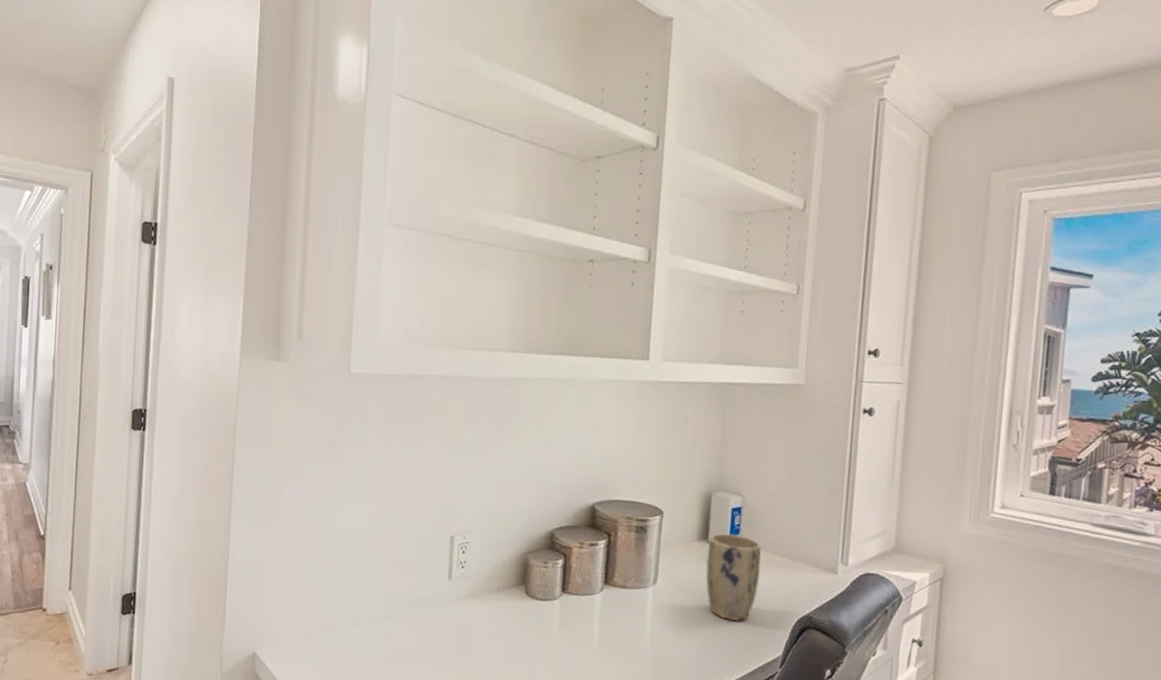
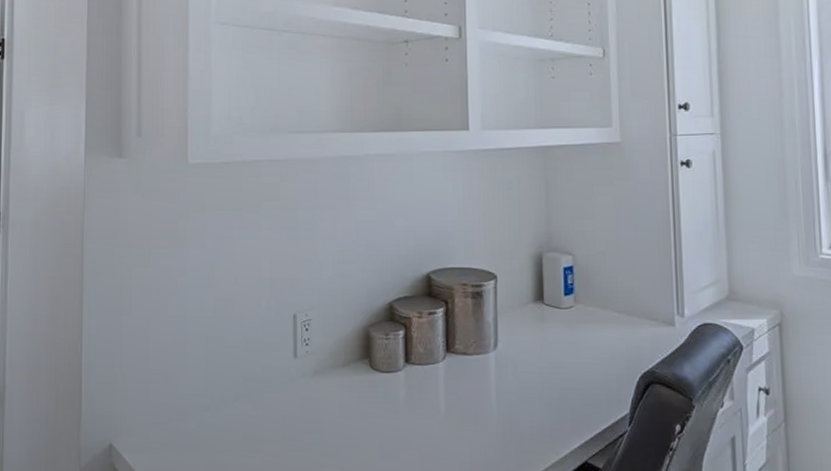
plant pot: present [705,533,761,621] -> none [544,293,599,380]

